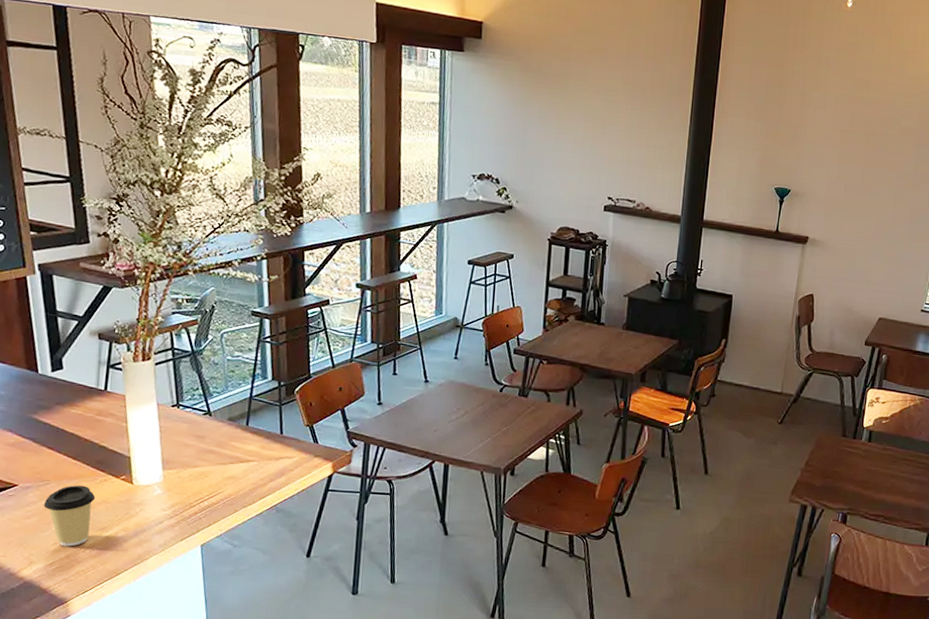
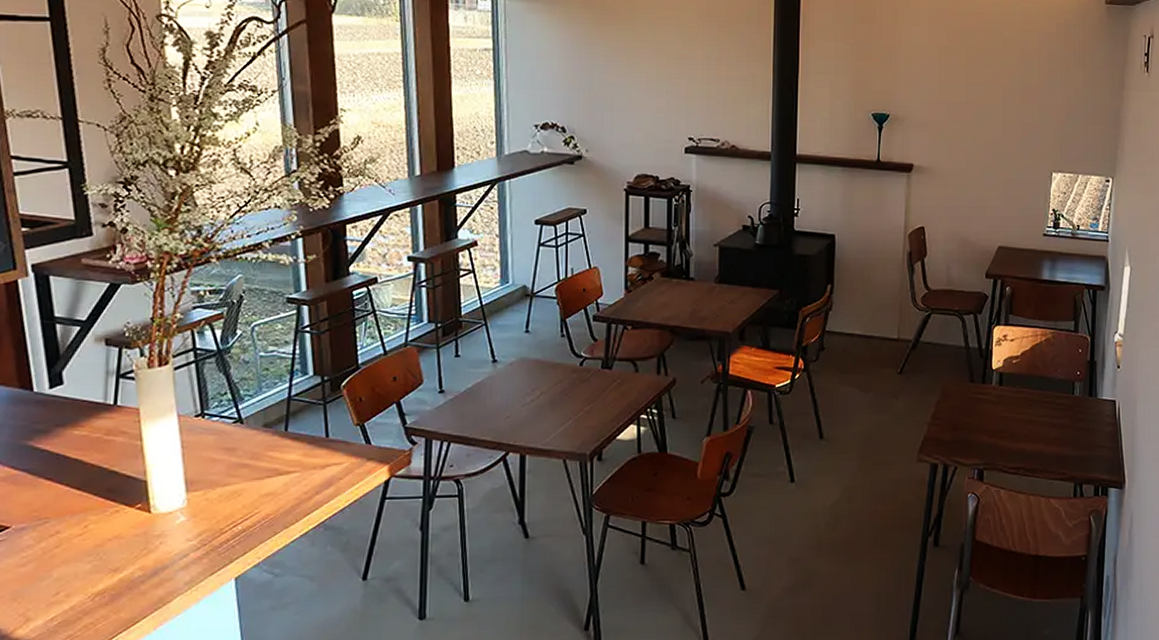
coffee cup: present [43,485,96,547] -> none [42,520,106,596]

